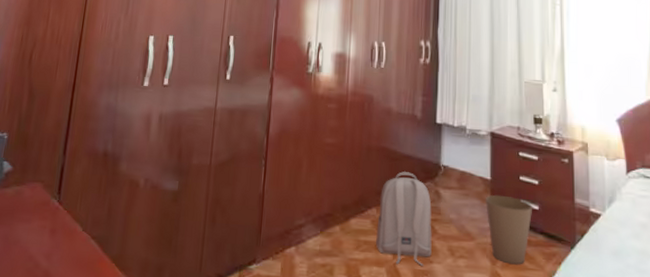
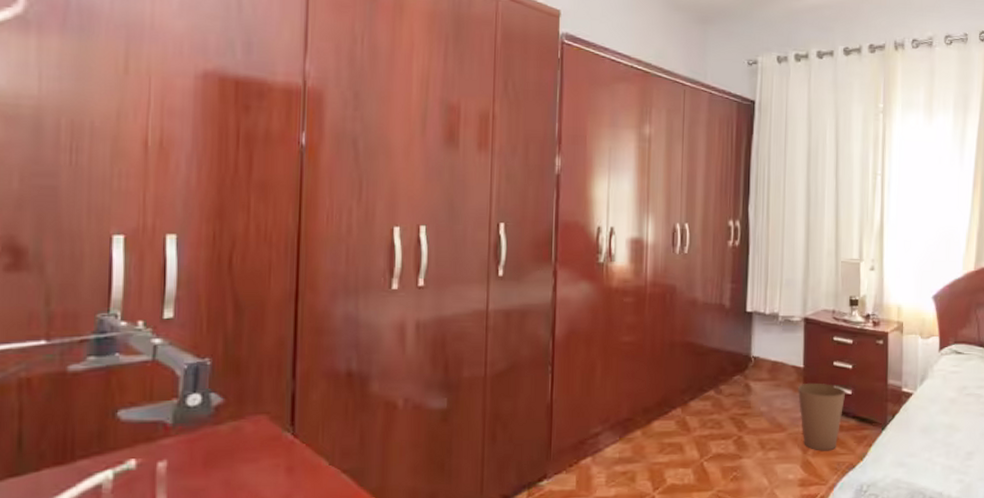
backpack: present [376,172,432,266] -> none [681,367,742,463]

